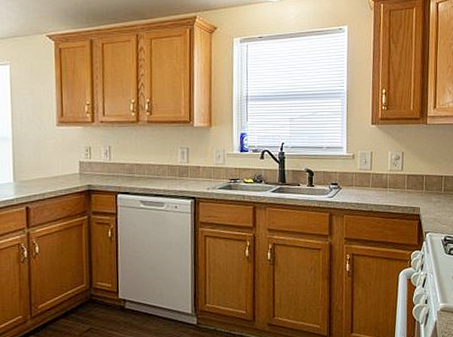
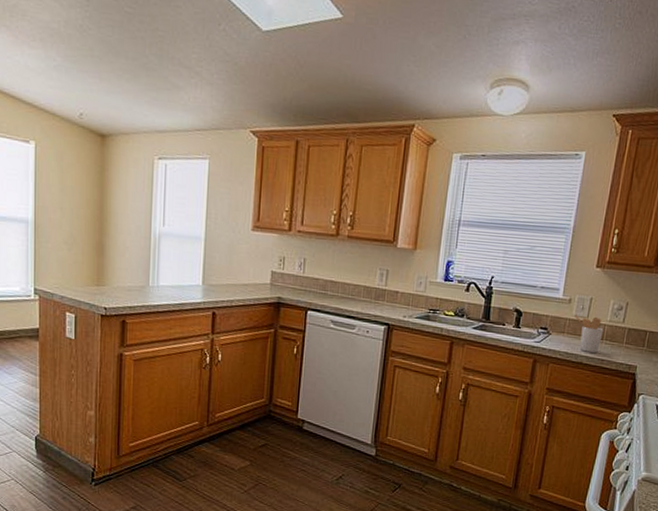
utensil holder: none [359,168,387,201] -> present [574,315,604,353]

